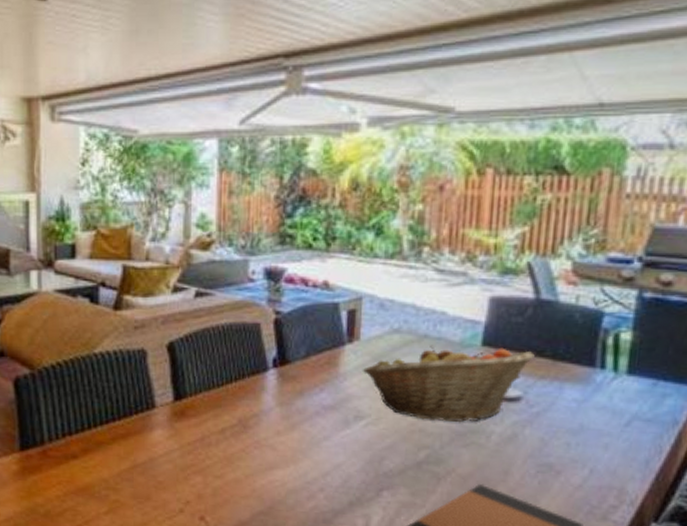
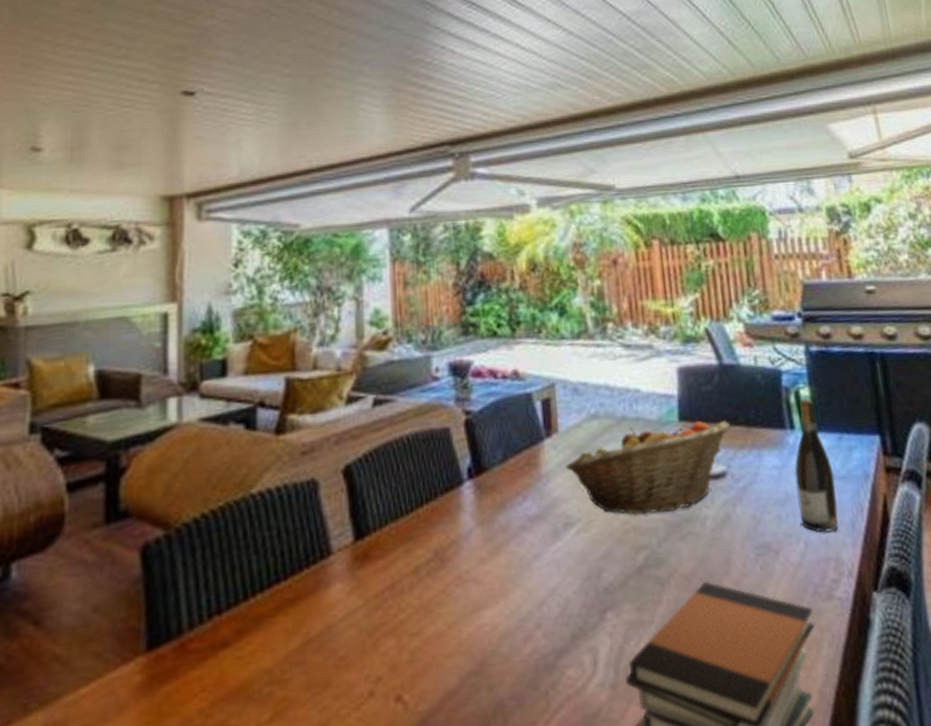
wine bottle: none [590,343,639,466] -> present [794,399,839,533]

